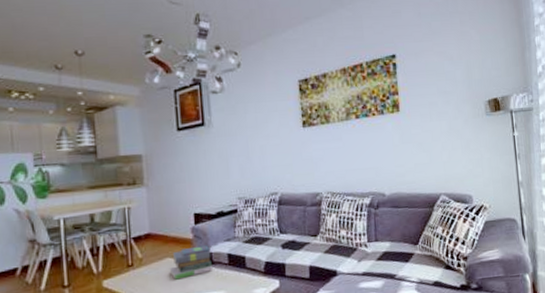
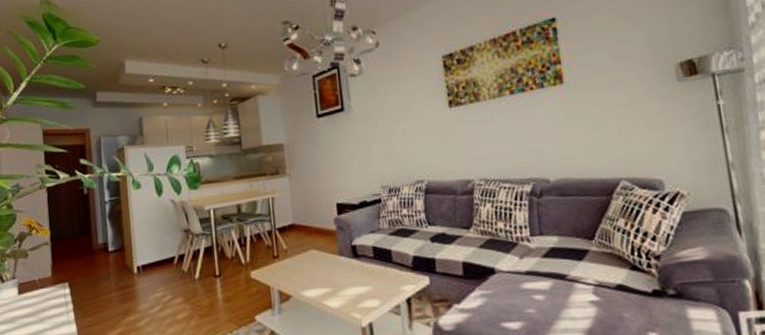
books: present [169,245,213,280] -> none [313,237,358,273]

